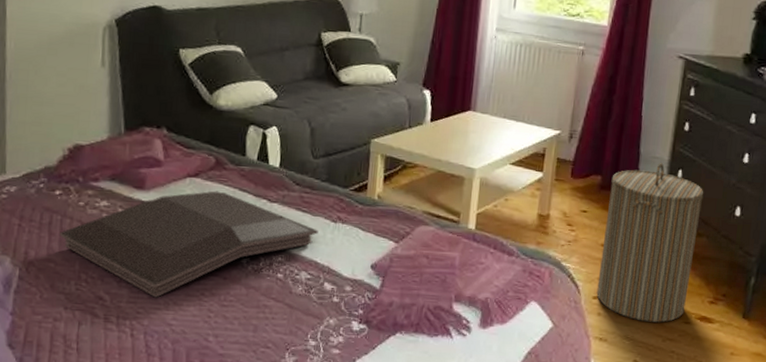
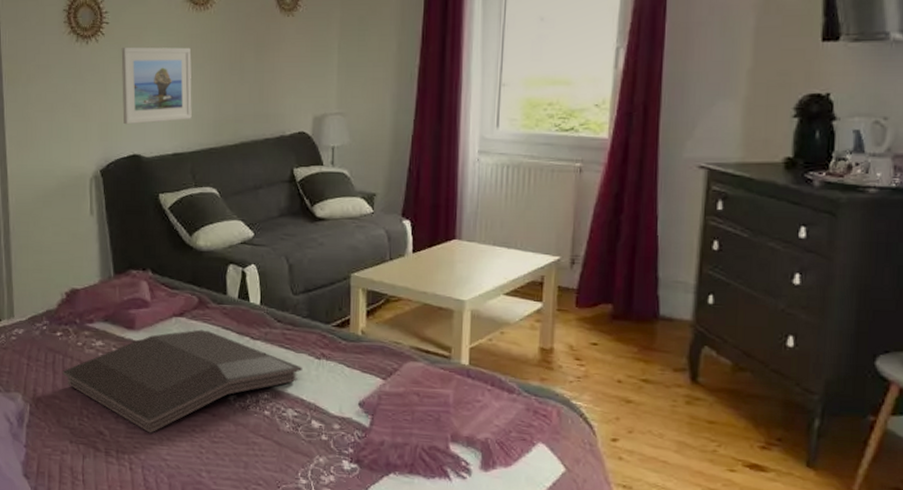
laundry hamper: present [596,163,704,323] -> none [615,288,744,470]

